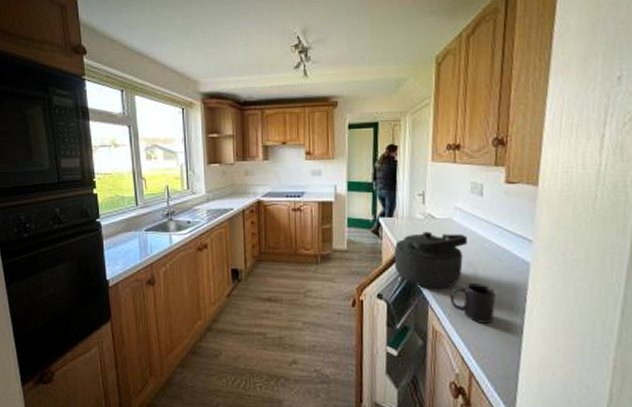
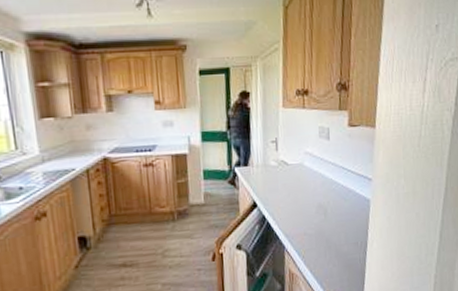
kettle: present [394,231,468,288] -> none [250,177,318,234]
mug: present [449,283,496,324] -> none [303,223,343,261]

